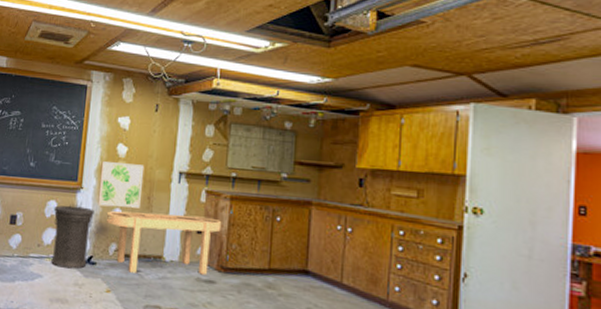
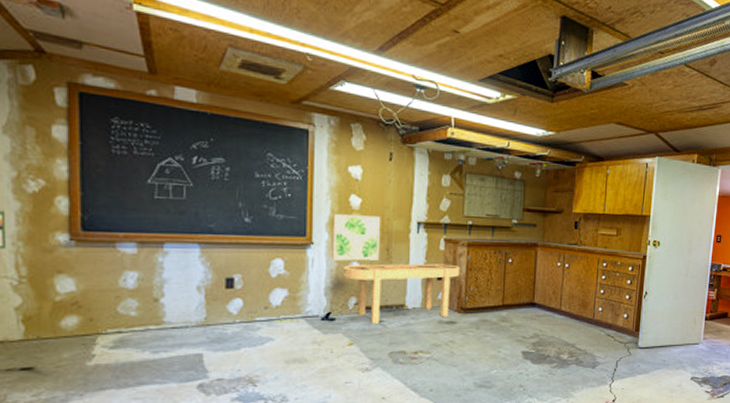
trash can: present [51,203,94,269] -> none [280,260,329,328]

